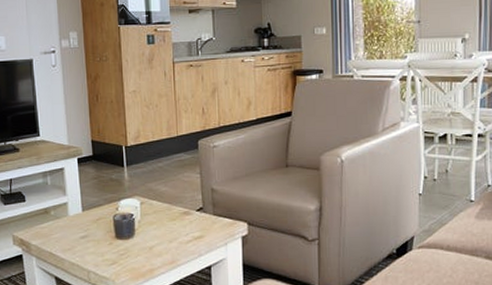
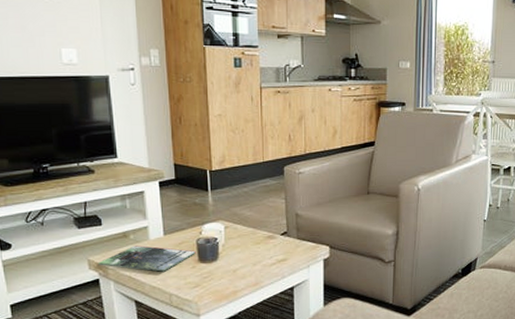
magazine: none [21,221,113,248] -> present [97,245,196,272]

